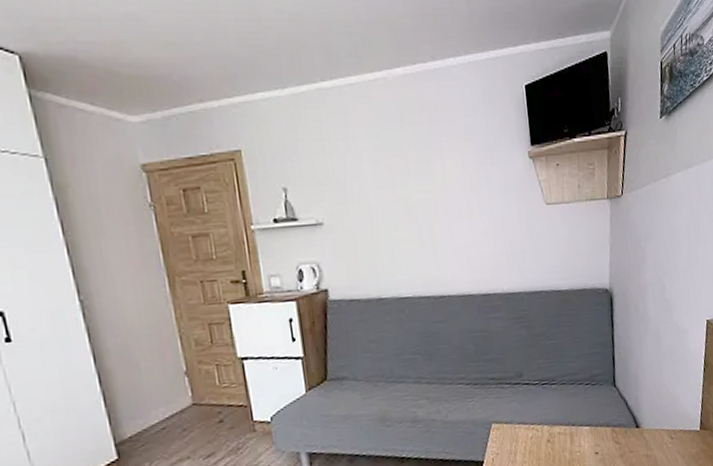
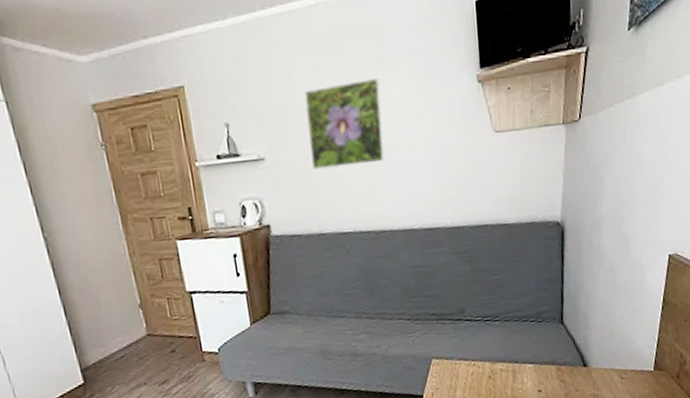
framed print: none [363,150,444,236] -> present [304,77,386,170]

